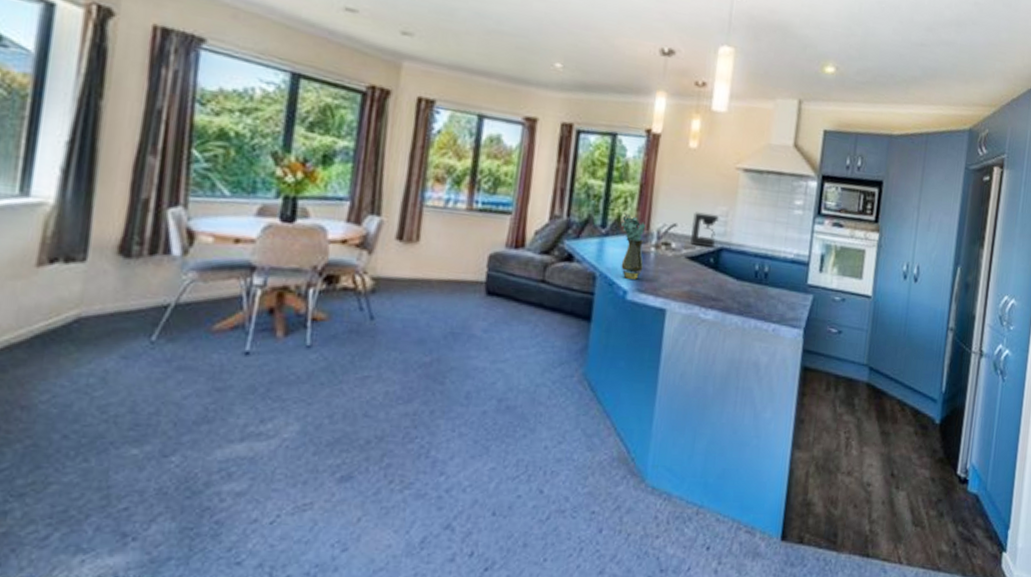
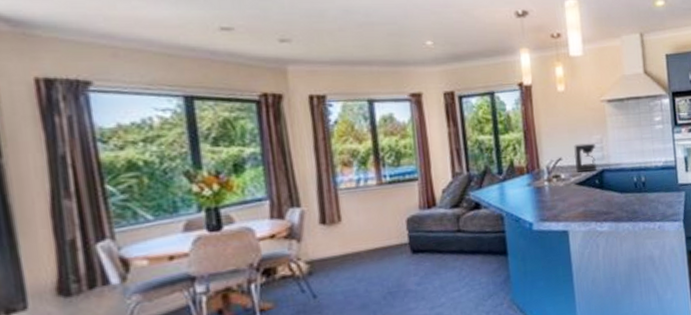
vase: present [620,212,645,279] -> none [514,157,542,213]

